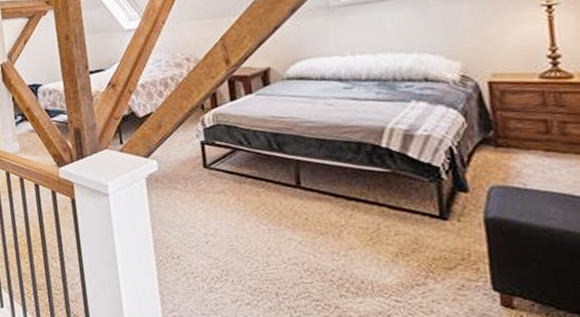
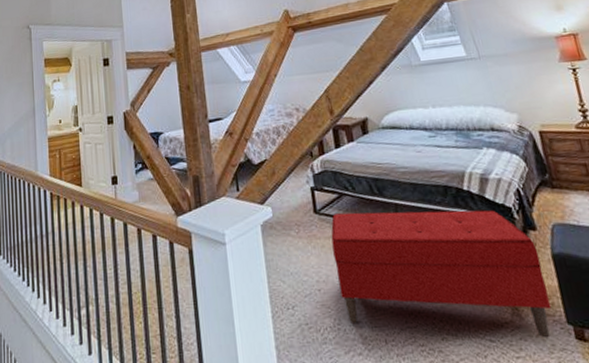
bench: none [221,168,476,303] -> present [331,210,551,339]

